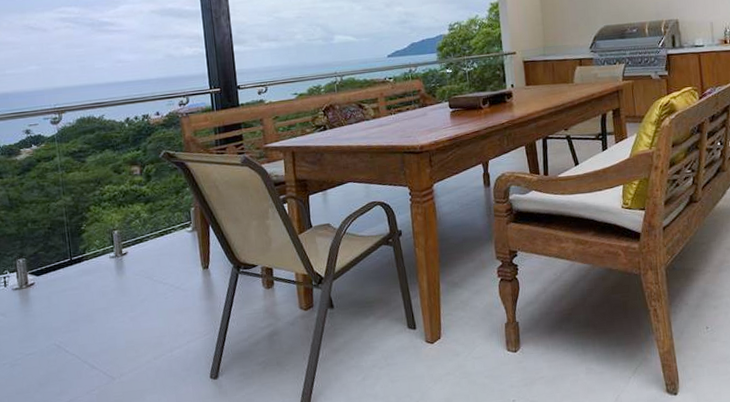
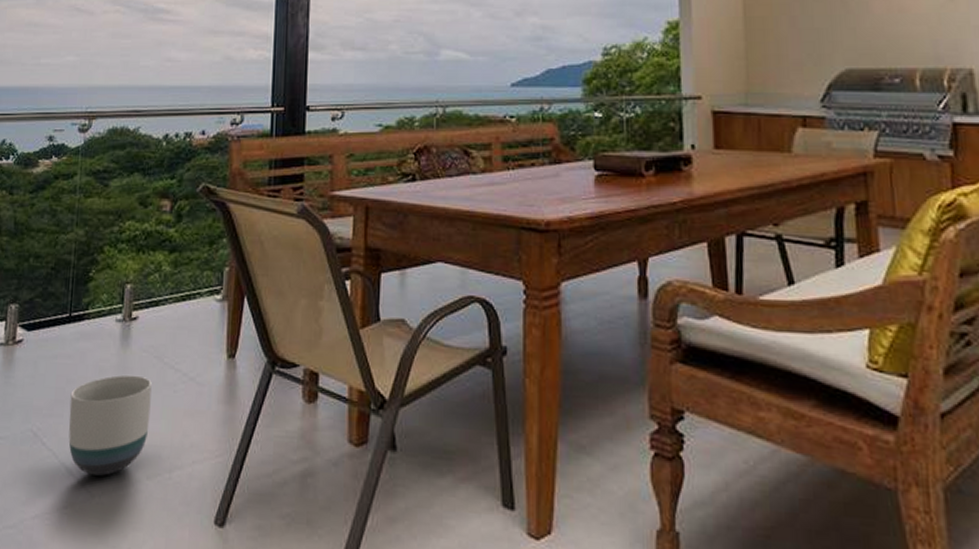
planter: none [82,292,150,365] -> present [68,375,152,476]

